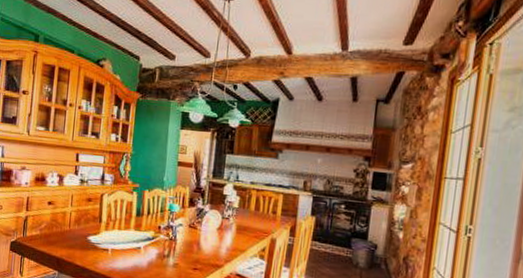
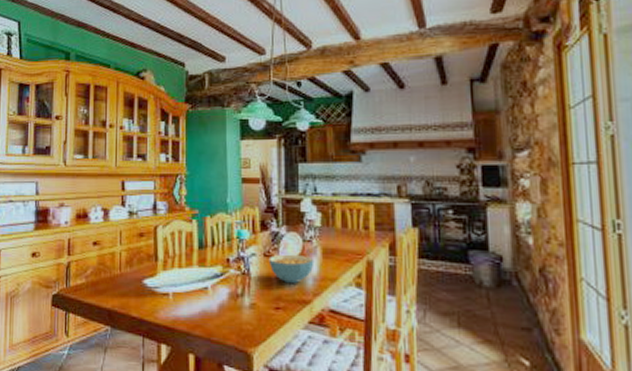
cereal bowl: none [192,227,229,251] -> present [268,254,314,284]

